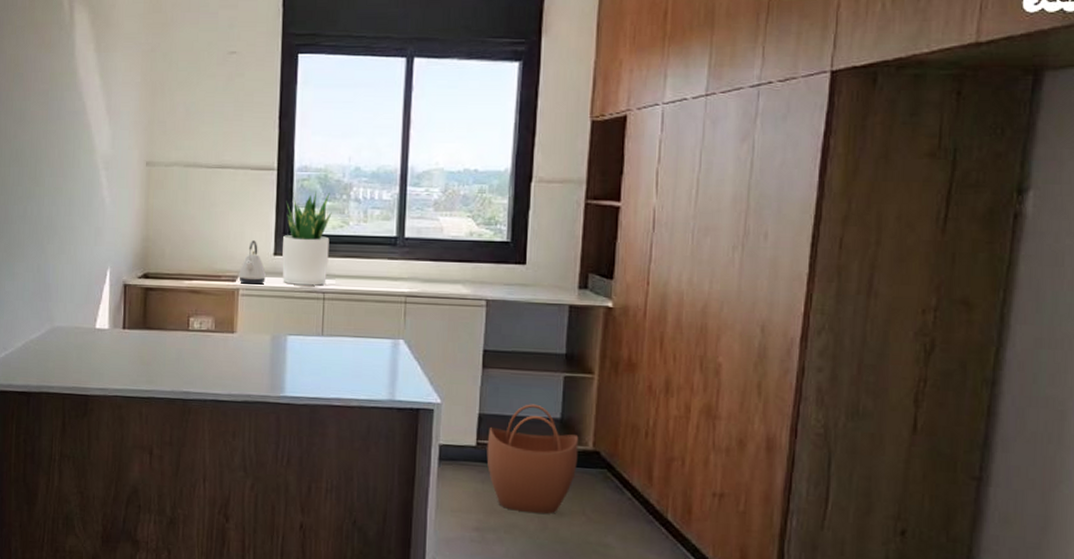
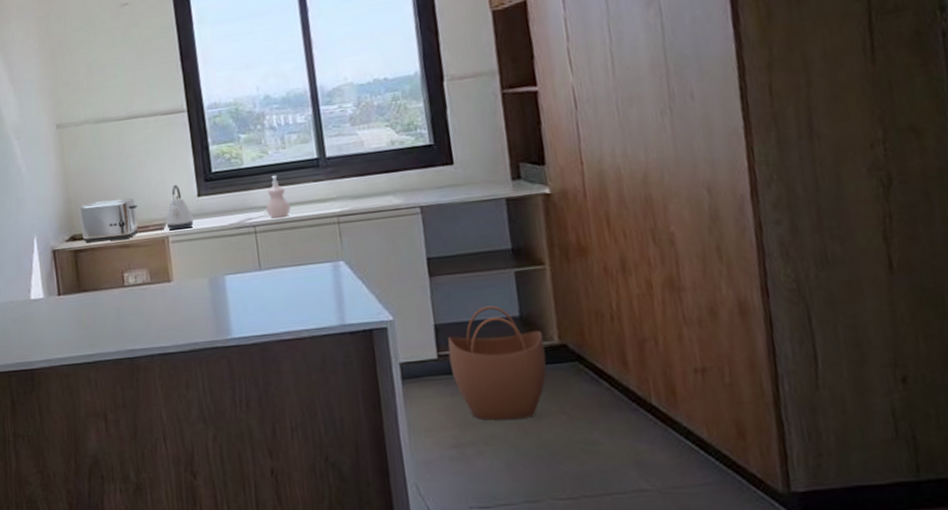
toaster: none [155,244,214,286] -> present [78,197,138,243]
planter: present [282,190,332,286] -> none [201,124,255,224]
soap bottle: none [338,246,362,290] -> present [266,175,291,219]

